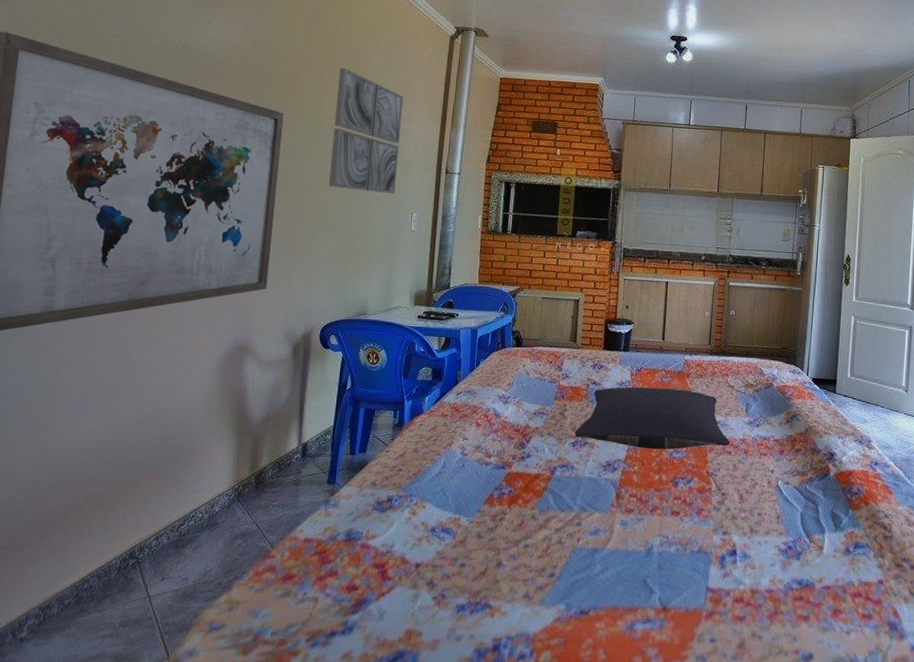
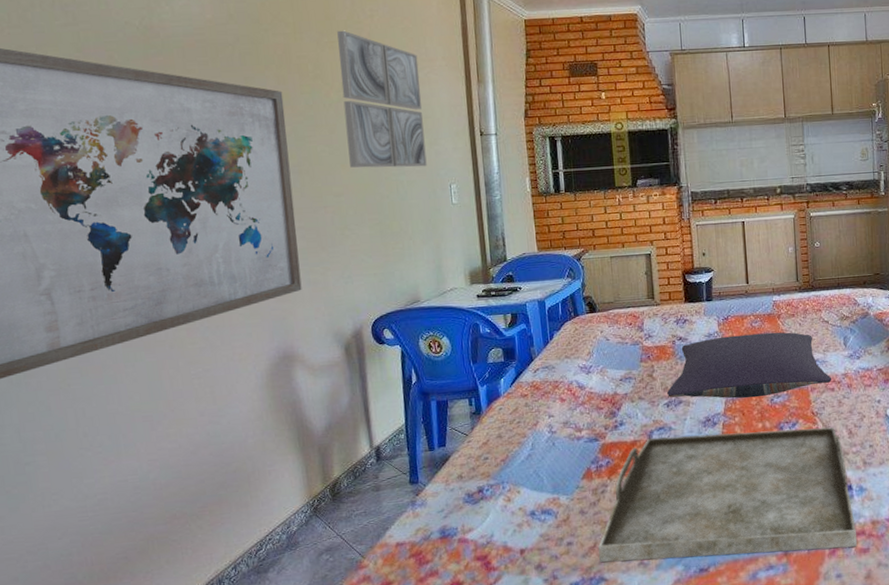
serving tray: none [488,473,735,613] -> present [598,427,857,562]

